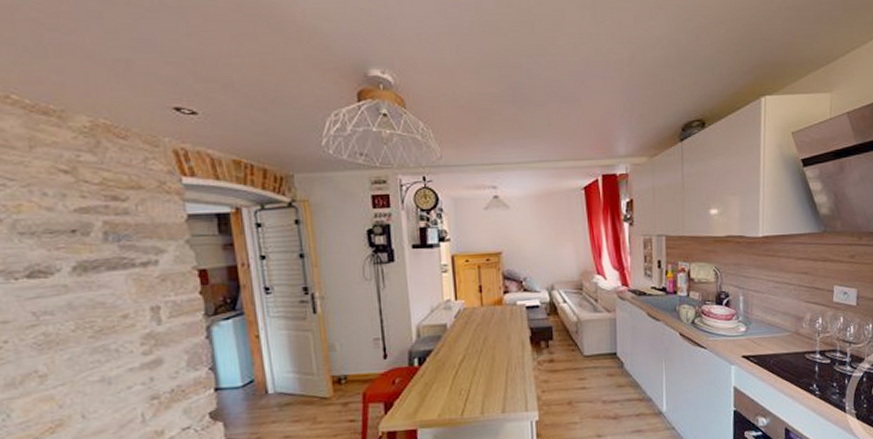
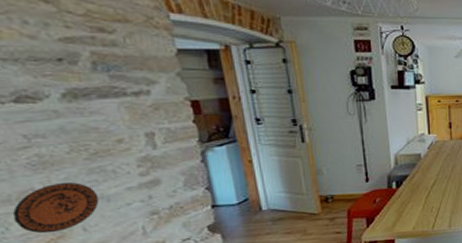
decorative plate: none [14,362,100,421] -> present [12,182,100,234]

